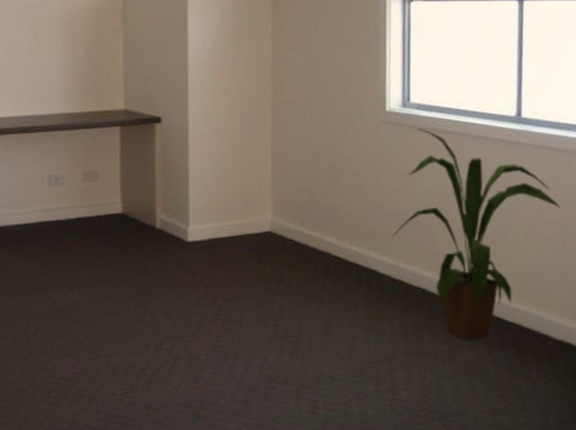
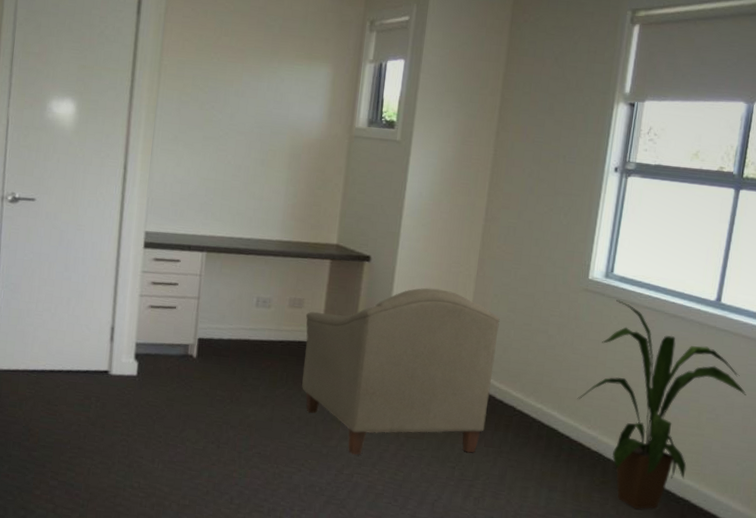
chair: none [102,141,303,327] -> present [301,288,500,455]

